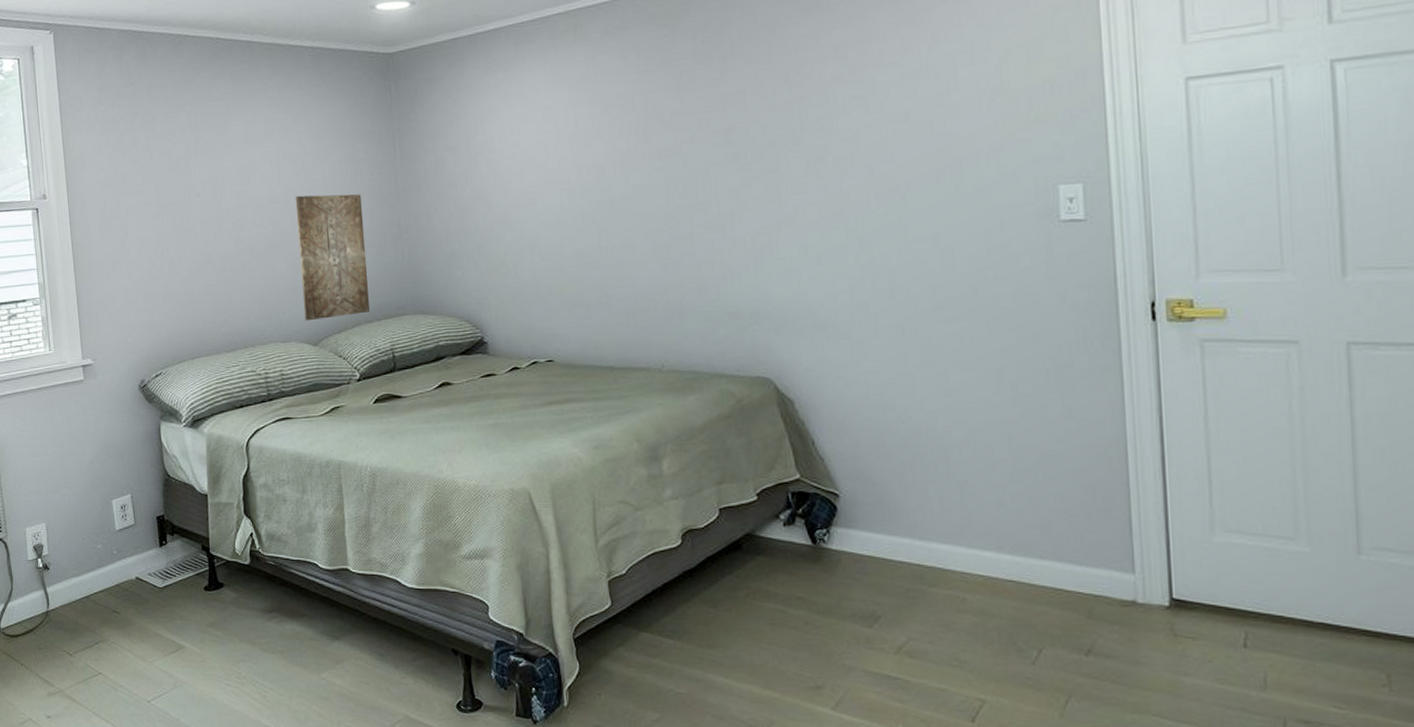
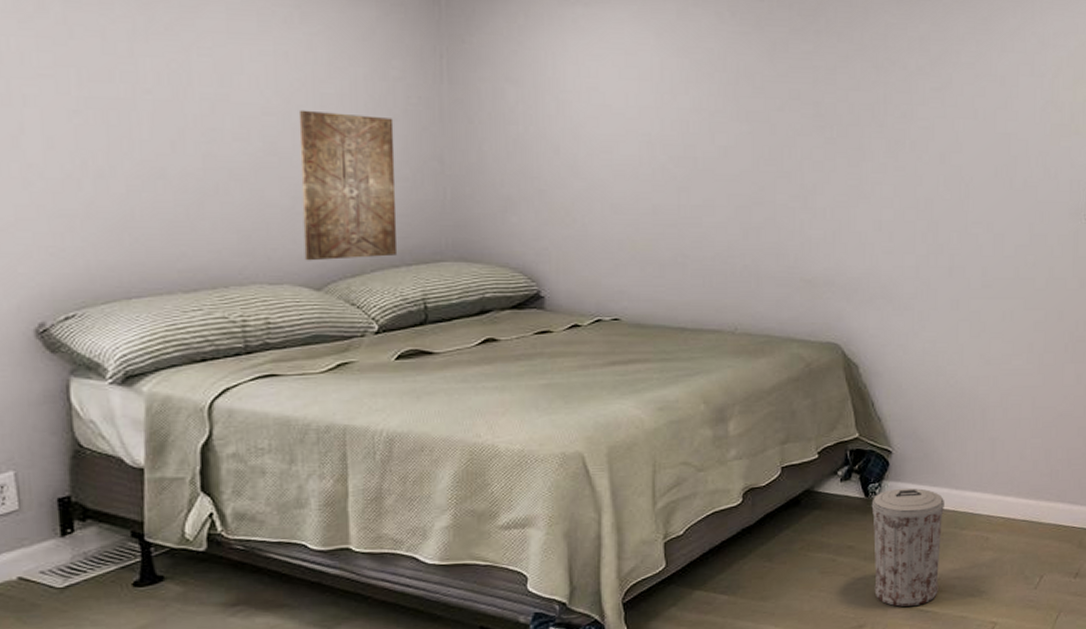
trash can: none [820,536,908,670] -> present [871,488,944,607]

